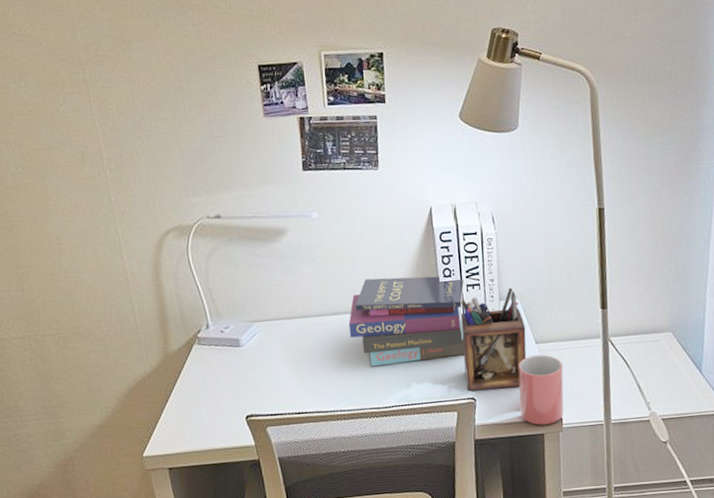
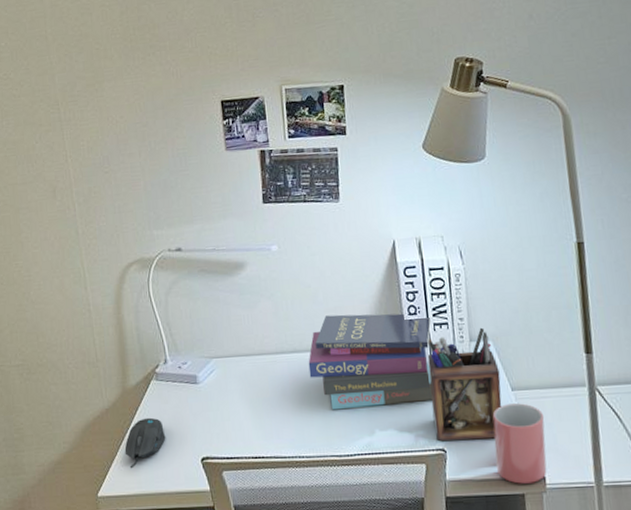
computer mouse: none [168,380,210,429] -> present [124,417,166,469]

